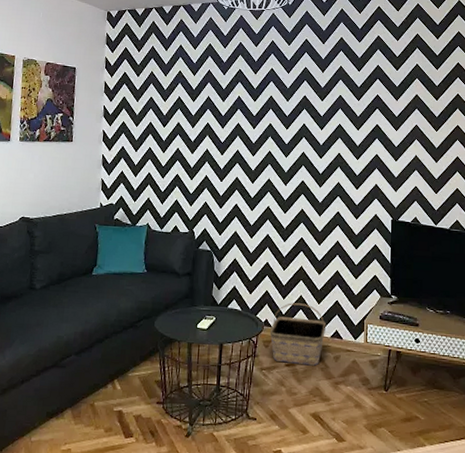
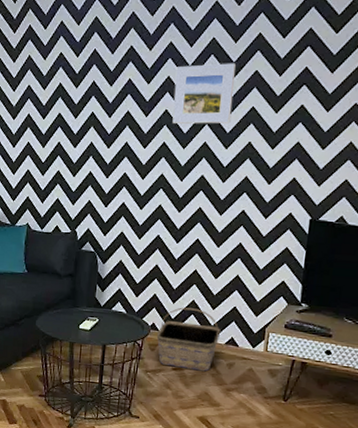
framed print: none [276,88,324,137] -> present [172,63,236,124]

